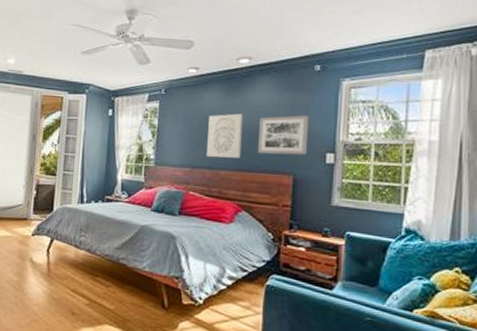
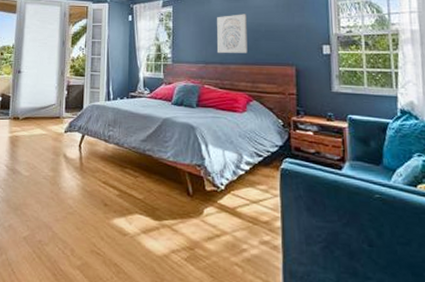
wall art: present [258,115,310,155] -> none [262,13,305,49]

